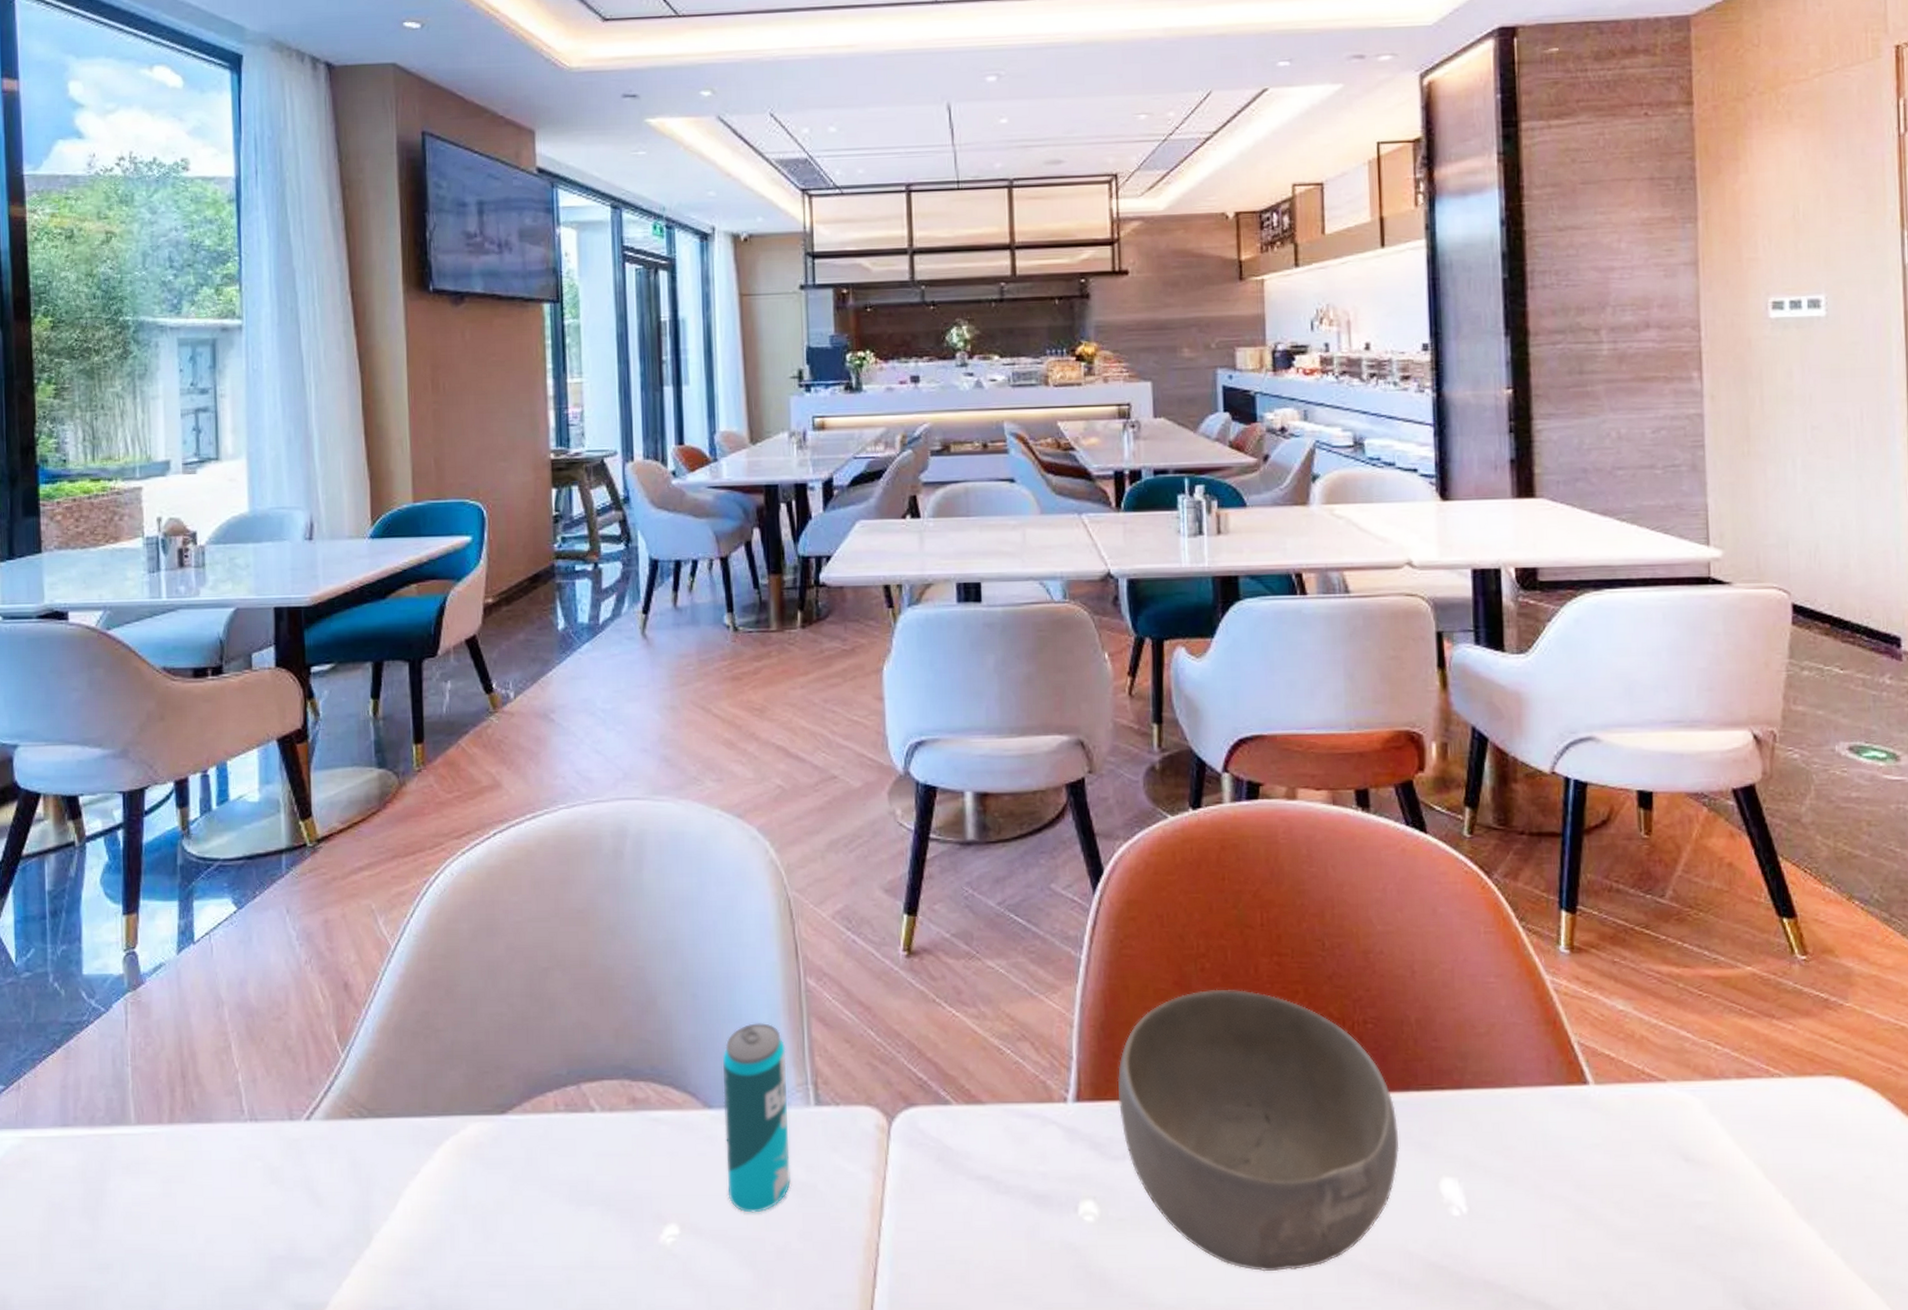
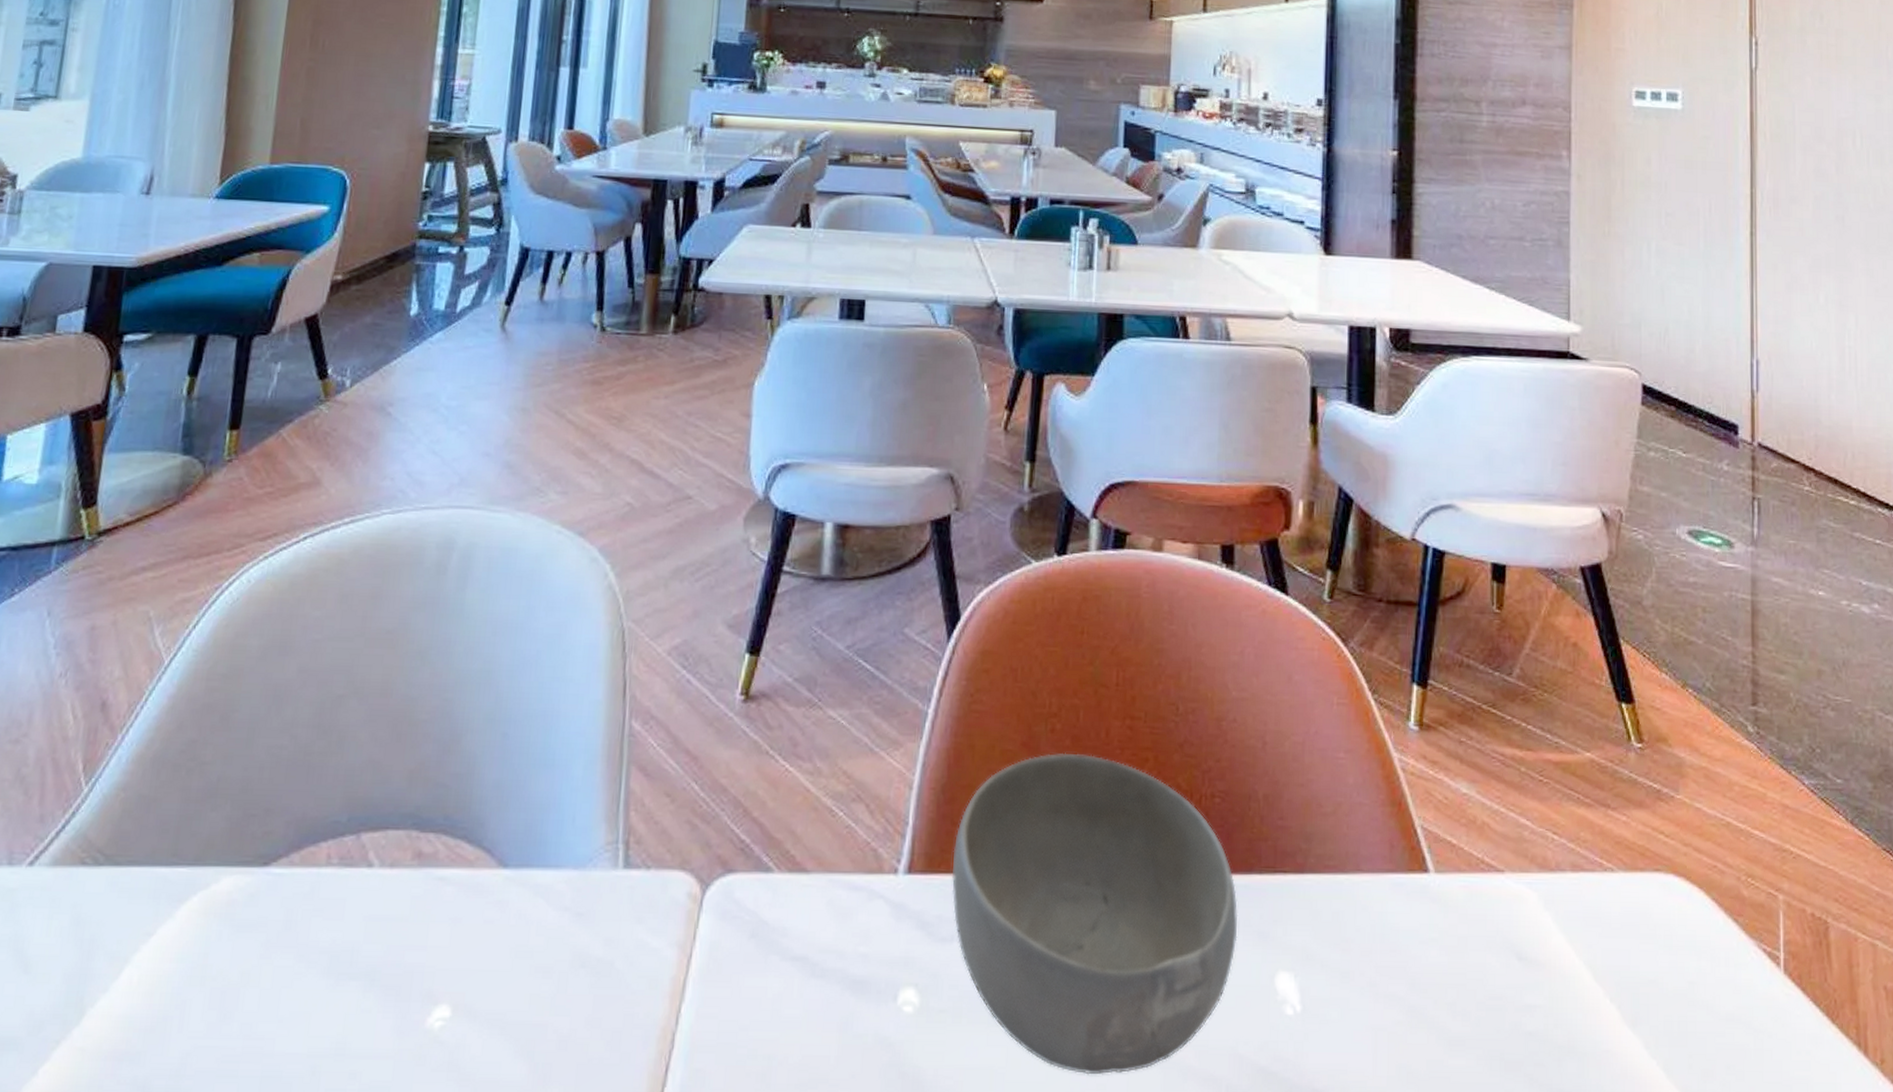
beverage can: present [722,1023,791,1213] -> none [512,770,599,994]

